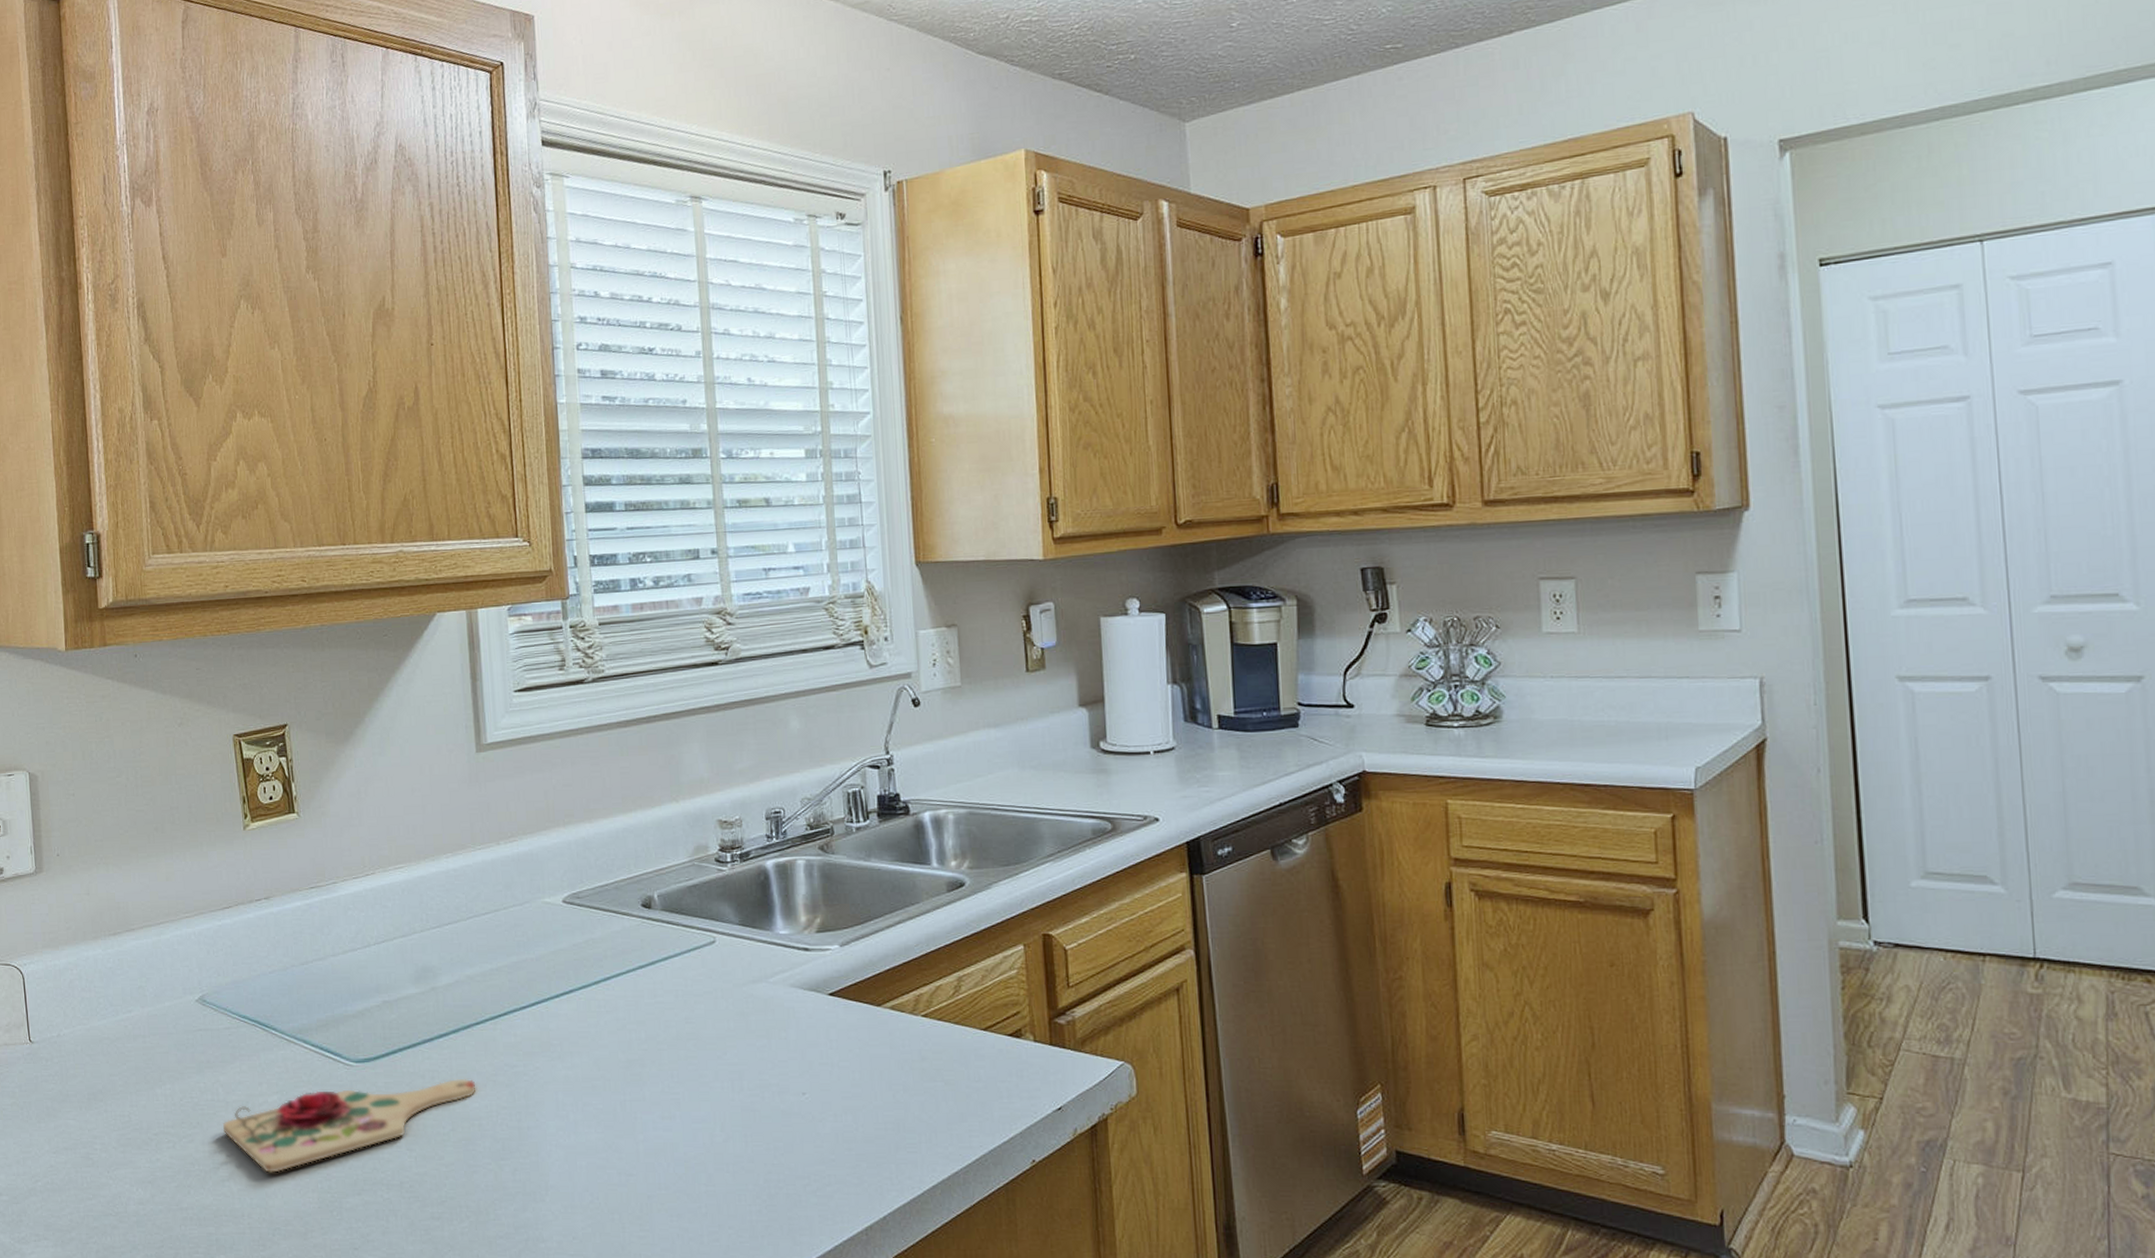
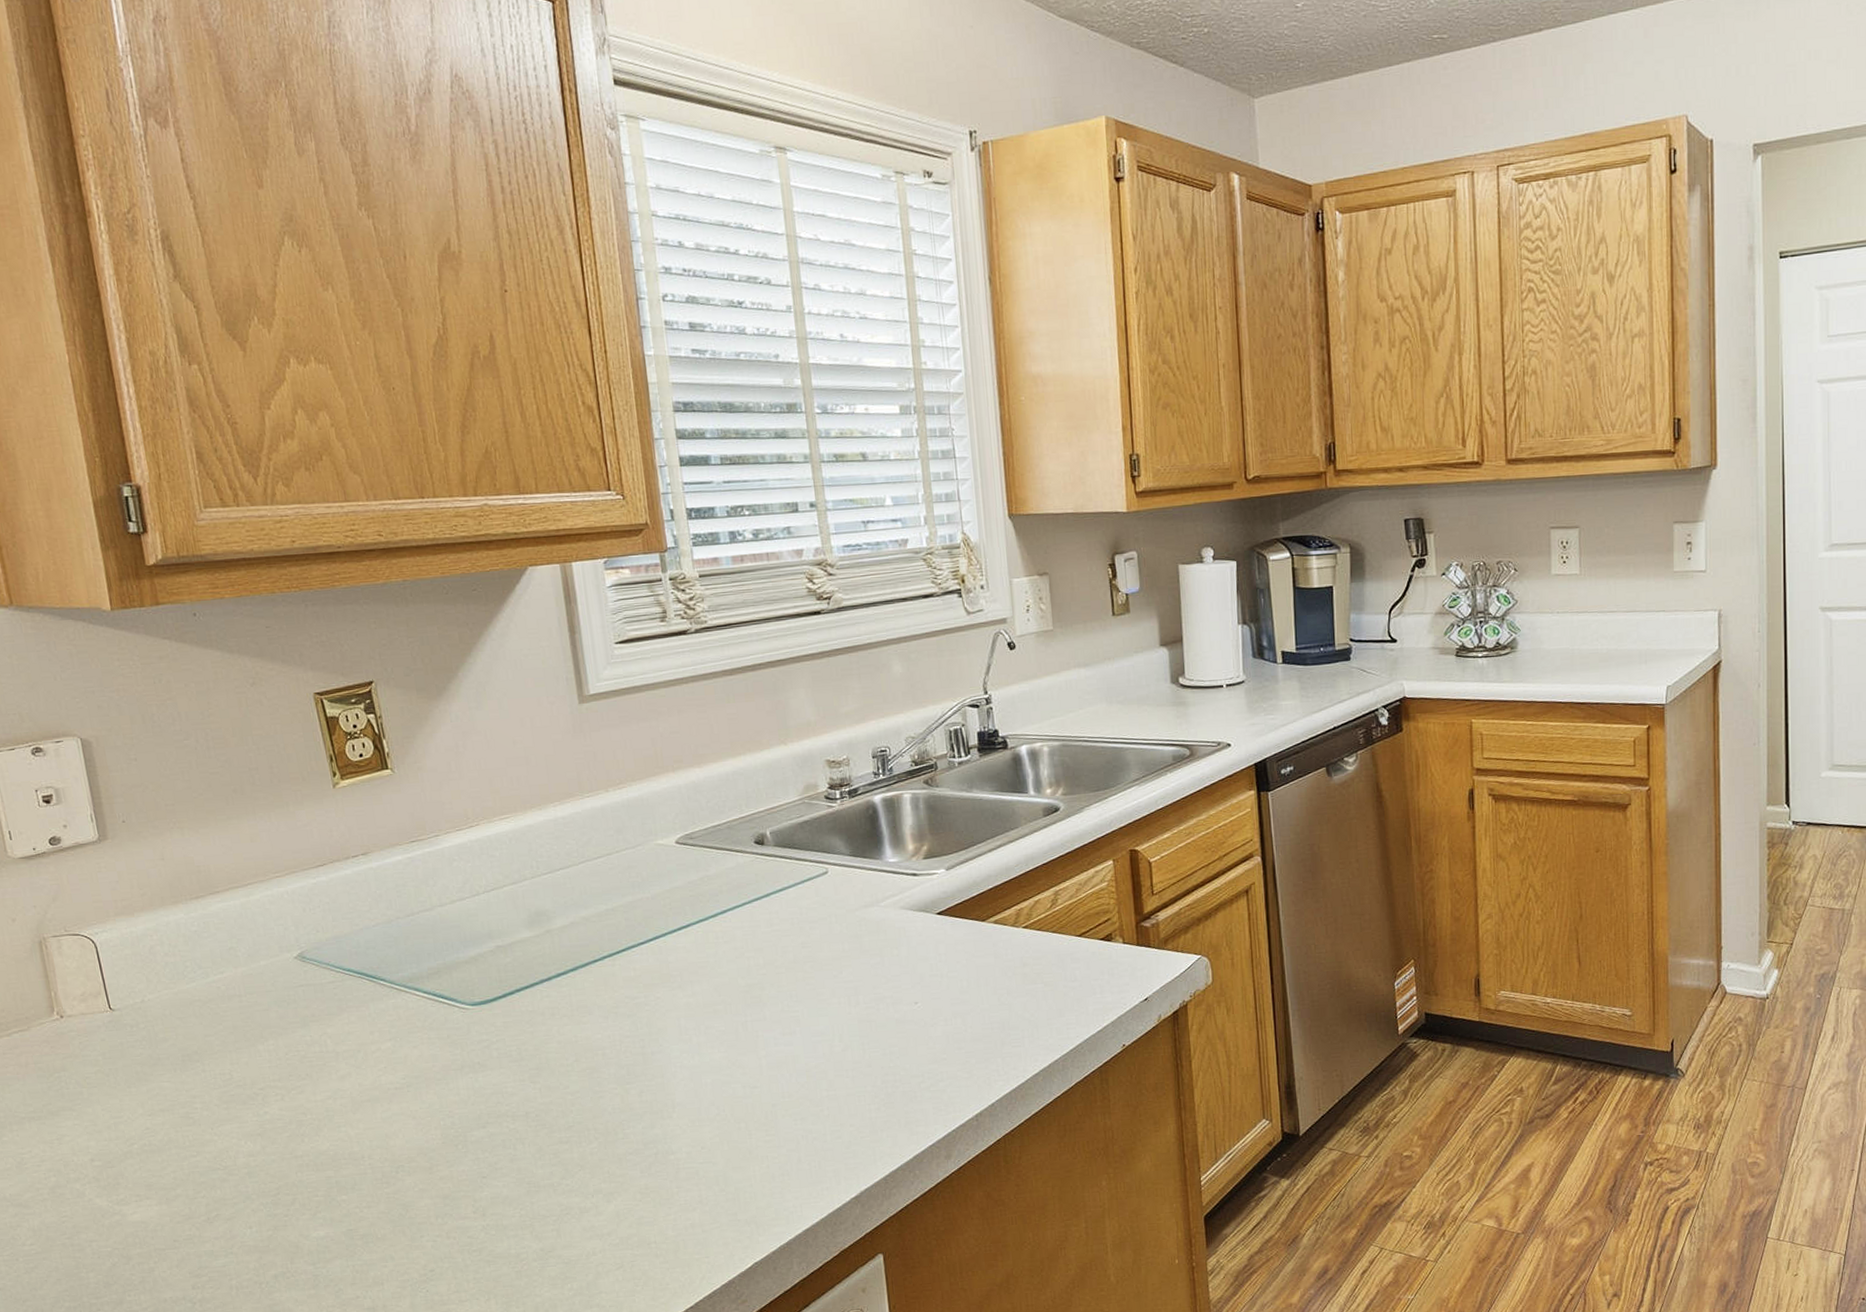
cutting board: present [222,1078,476,1173] -> none [333,1012,598,1116]

